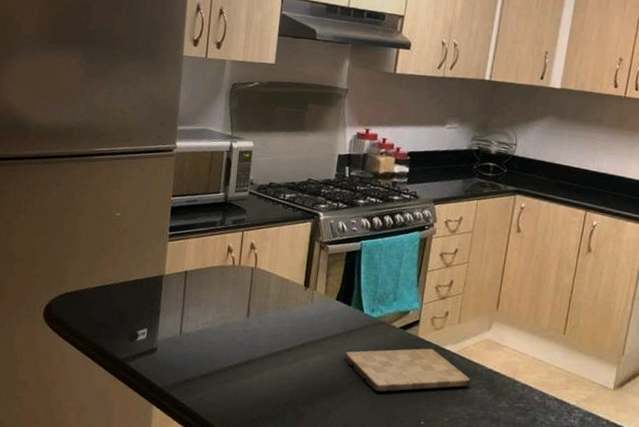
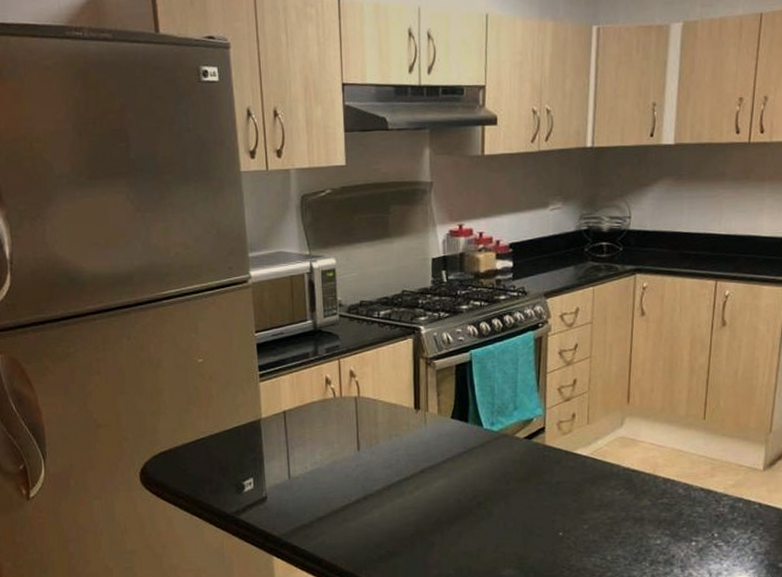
cutting board: present [344,348,471,392] -> none [468,455,608,509]

